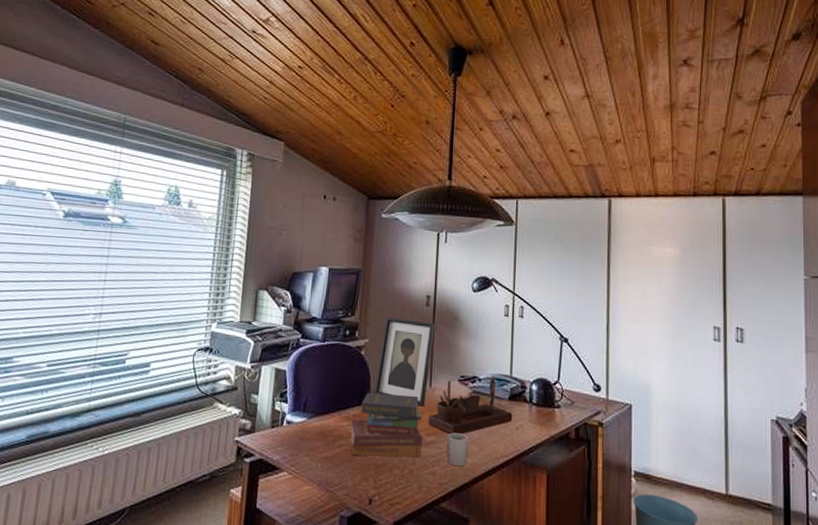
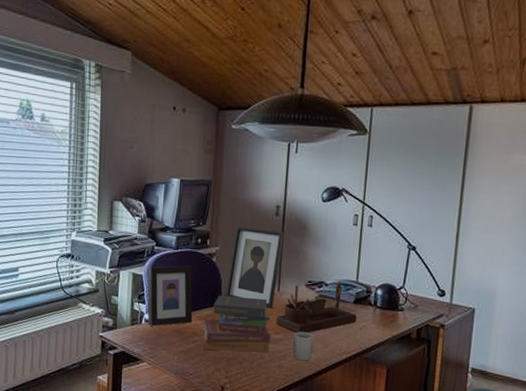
picture frame: none [289,359,339,429] -> present [147,265,193,327]

